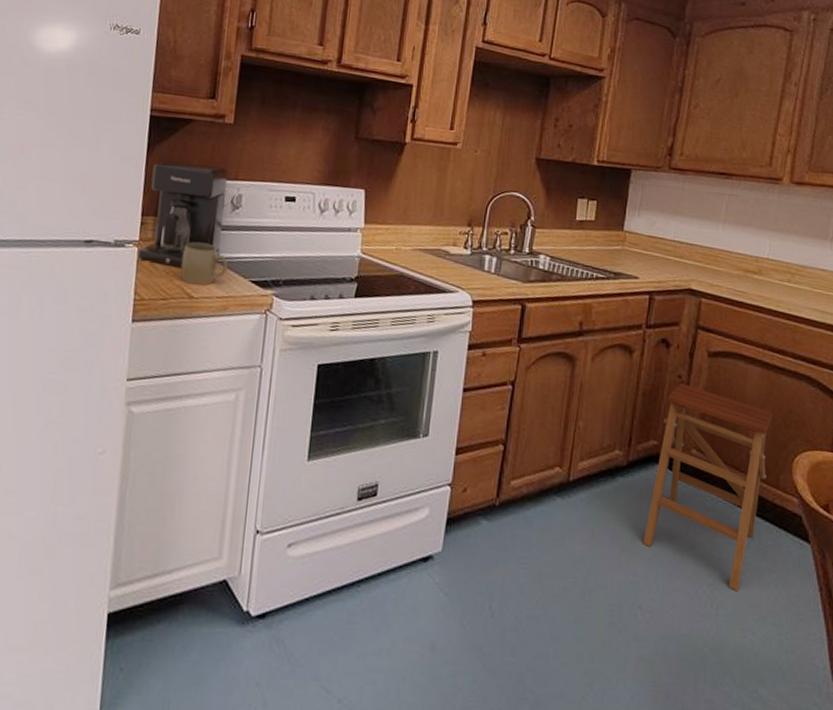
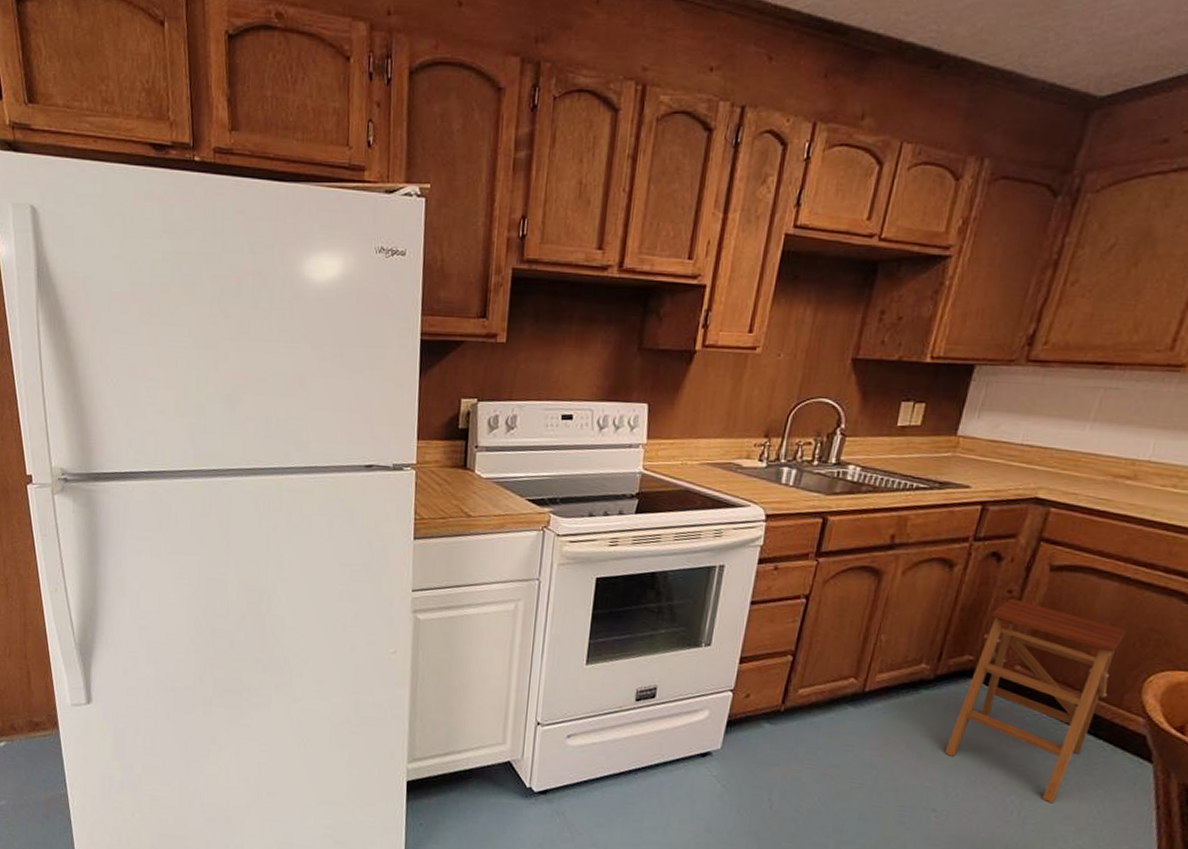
coffee maker: present [138,160,228,267] -> none [416,384,501,488]
mug: present [180,241,228,286] -> none [457,463,504,505]

